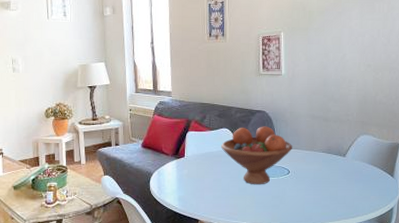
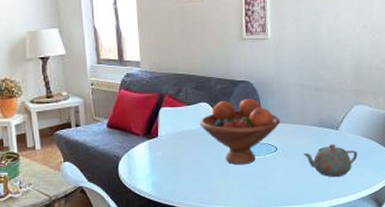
teapot: none [313,170,364,200] -> present [303,144,358,178]

